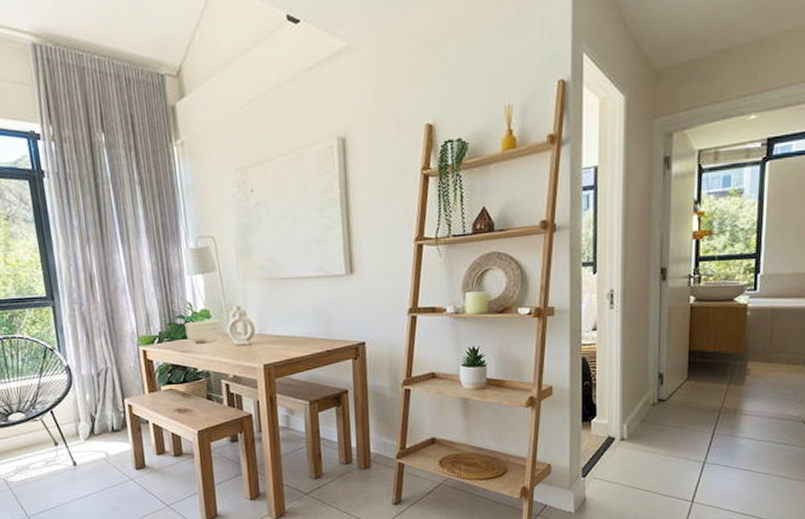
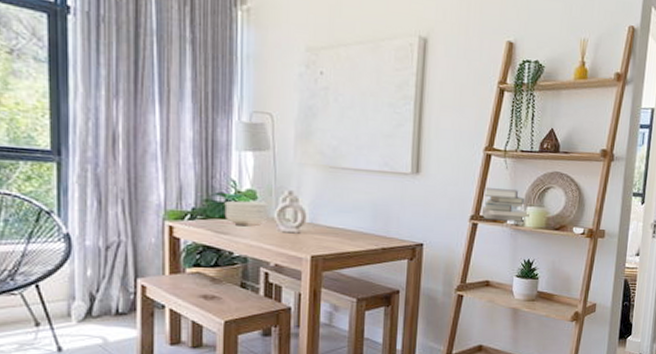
books: none [418,276,469,311] -> present [481,186,529,222]

